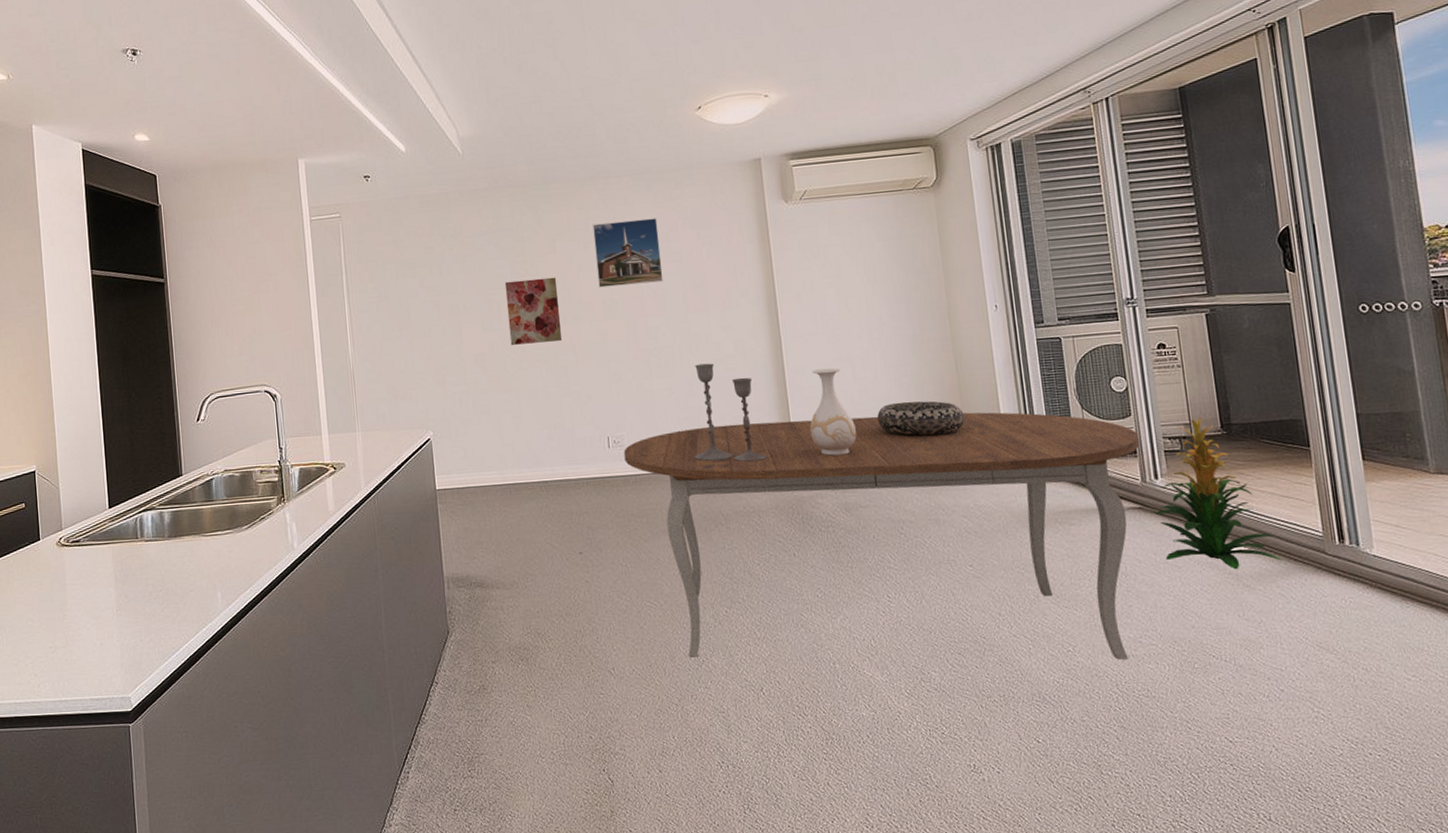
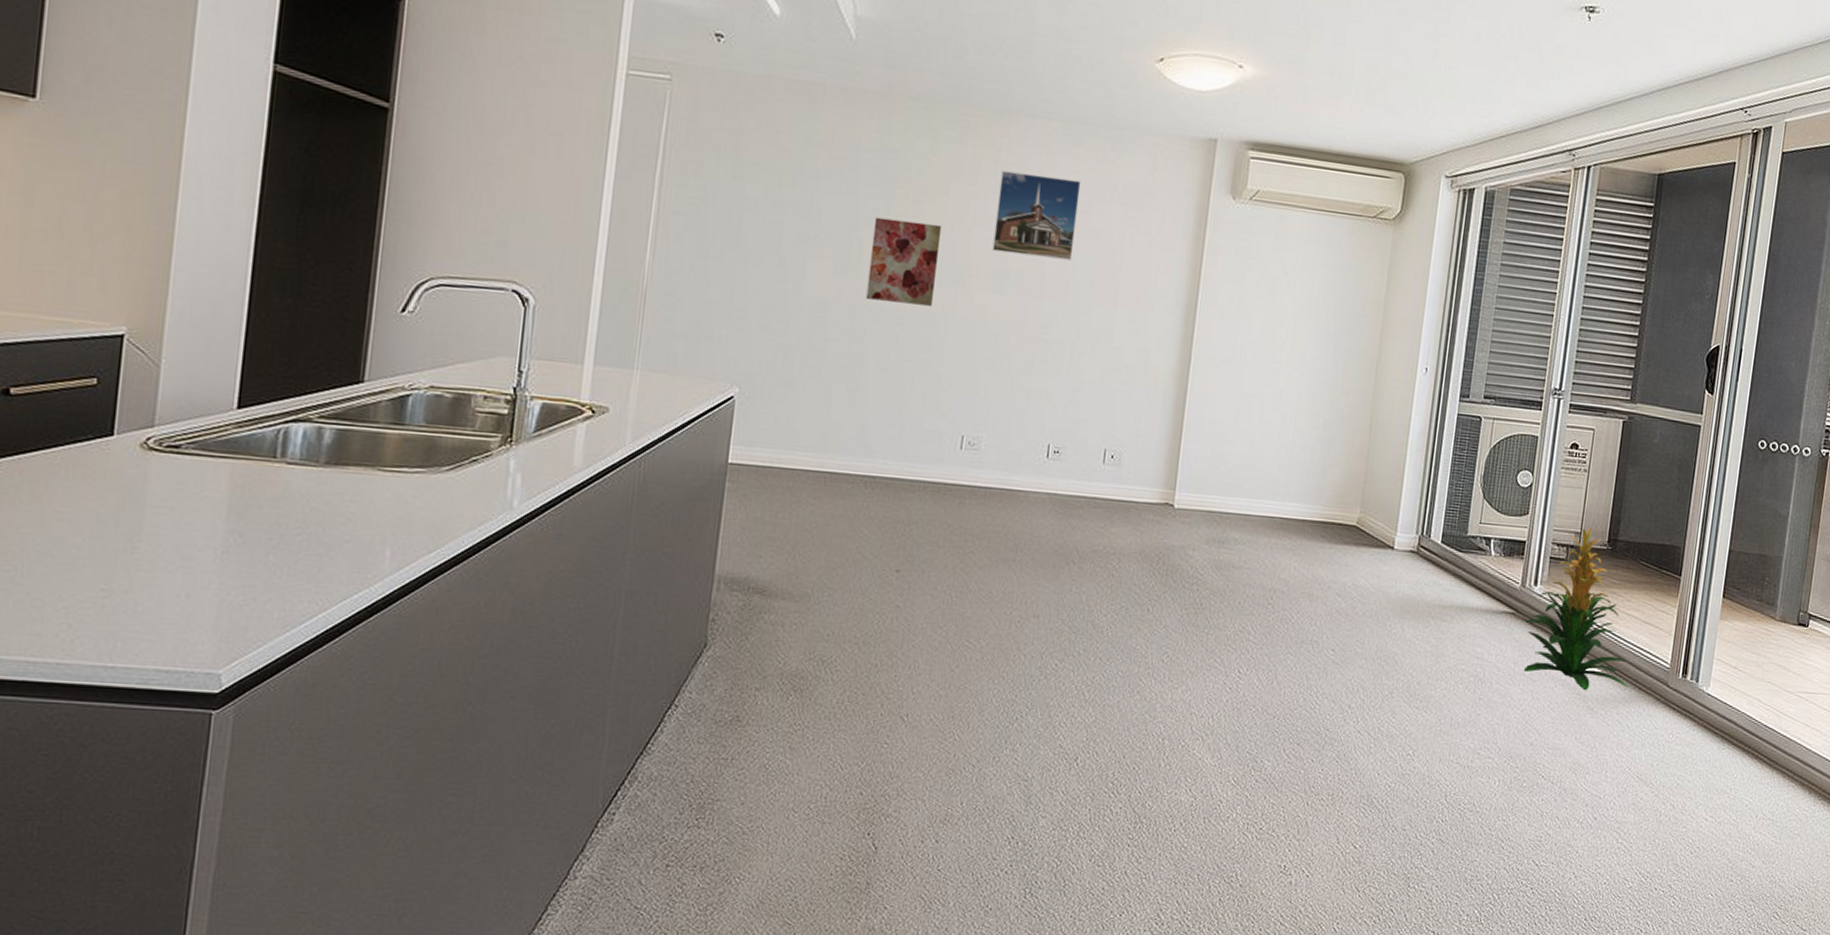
dining table: present [624,412,1140,660] -> none [976,443,1531,770]
candlestick: present [694,363,767,462] -> none [1060,368,1148,496]
vase: present [809,368,857,456] -> none [1197,401,1249,505]
decorative bowl: present [877,401,965,436] -> none [1274,456,1366,501]

